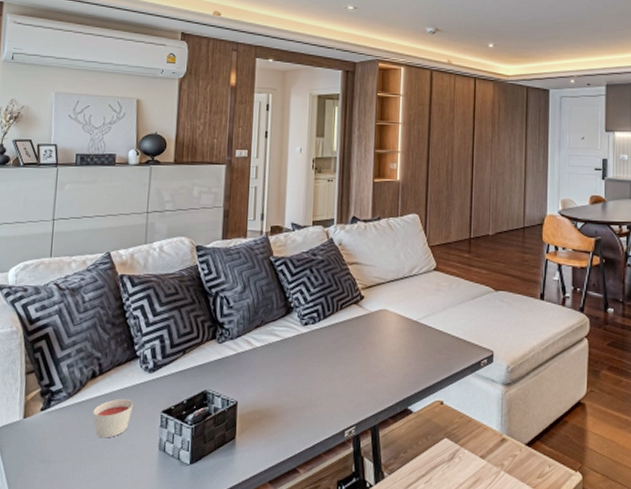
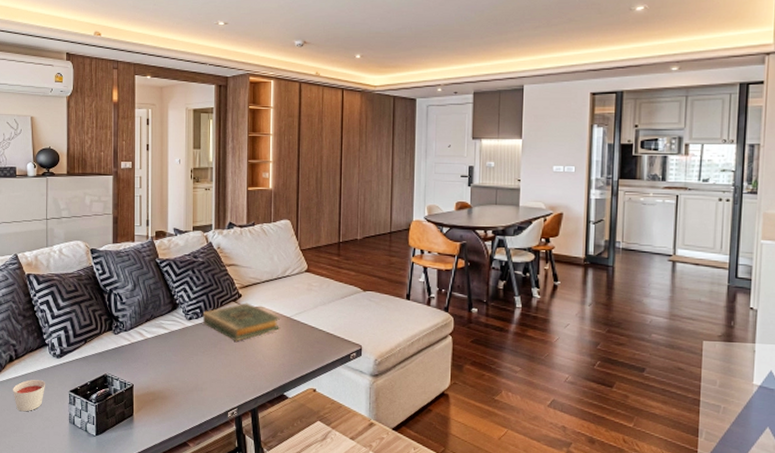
hardback book: none [319,305,406,349] -> present [202,302,281,342]

